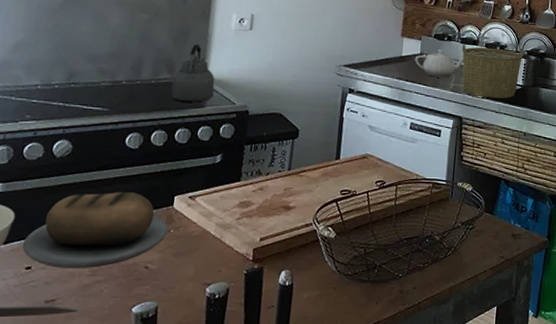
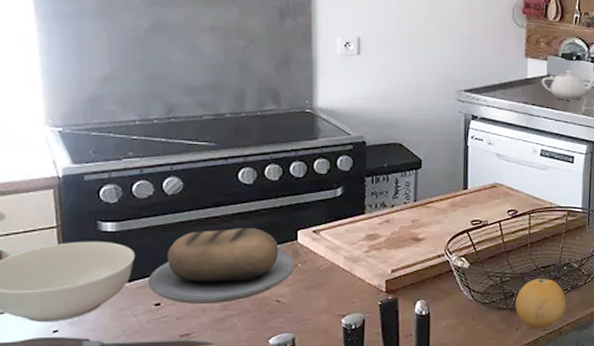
kettle: present [171,44,215,102] -> none [280,71,326,134]
fruit: none [376,250,427,302] -> present [515,278,567,328]

